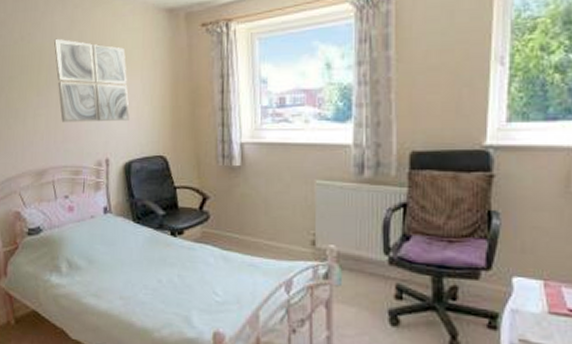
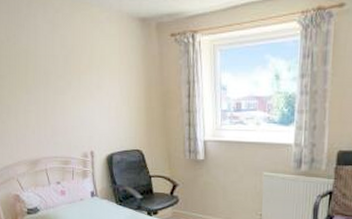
wall art: present [54,38,130,123] -> none [39,41,110,119]

